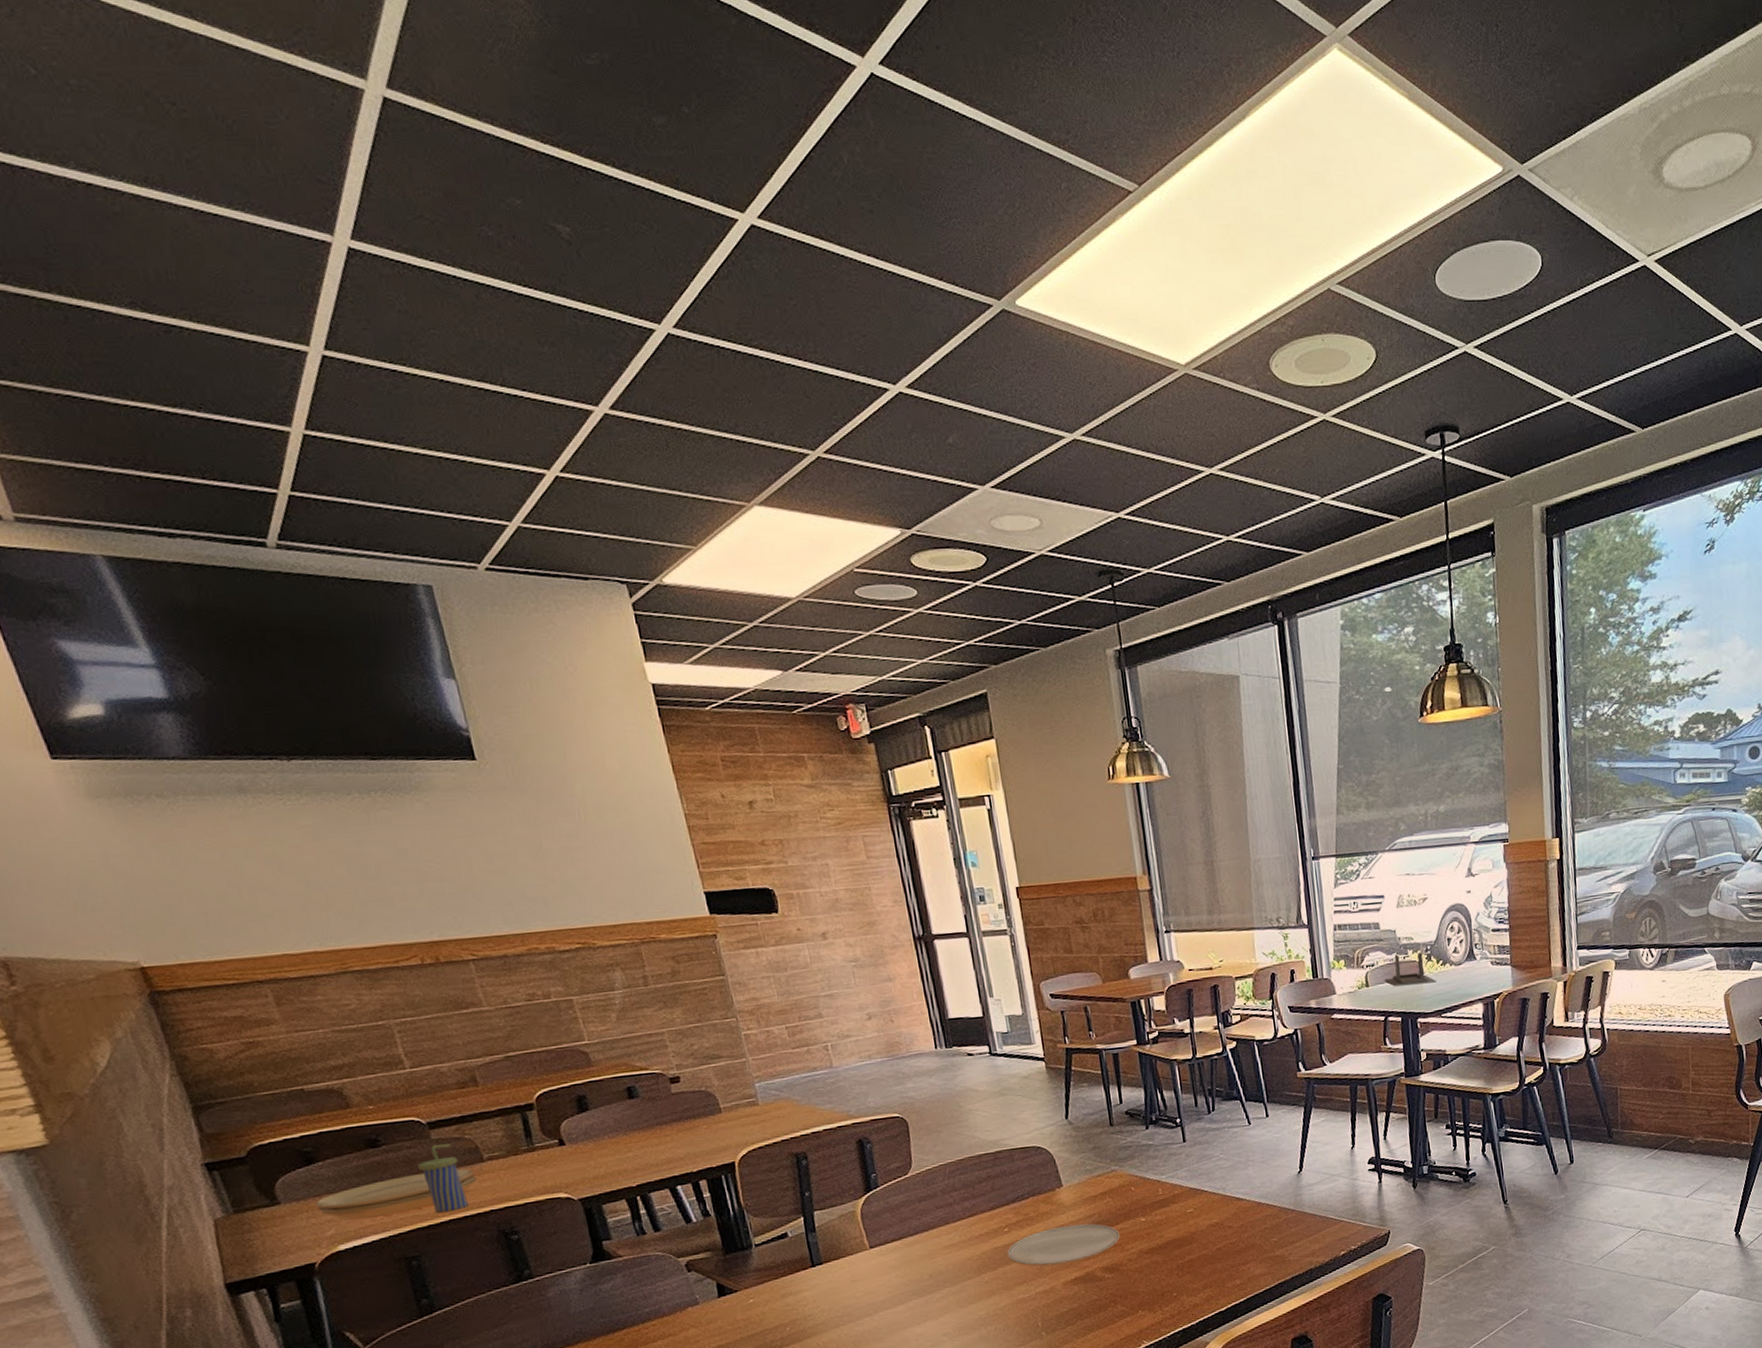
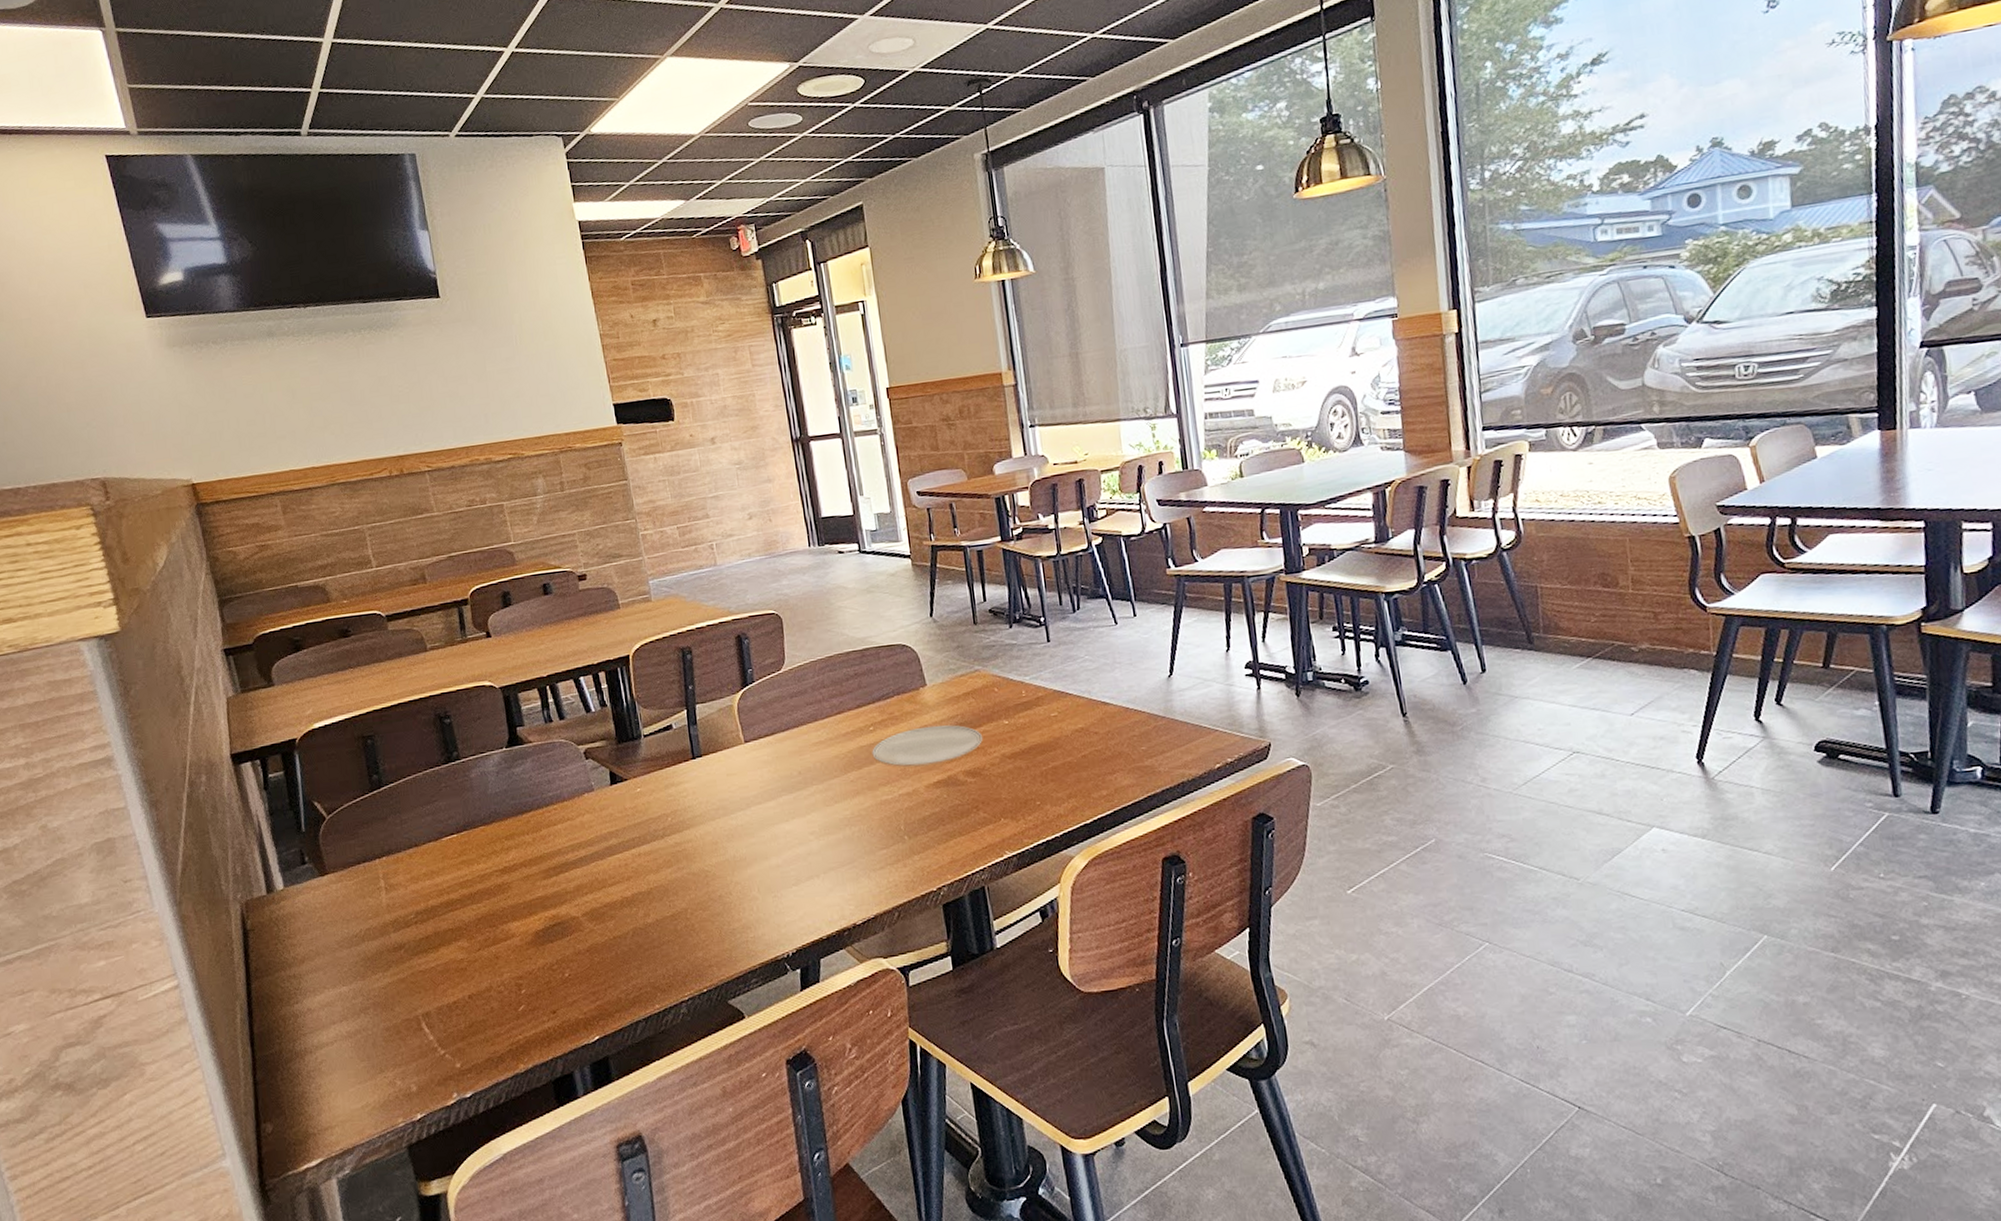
plate: present [315,1168,478,1221] -> none [299,657,422,702]
beverage cup: present [418,1144,470,1214] -> none [377,635,414,698]
napkin holder: present [1385,952,1436,987] -> none [1261,439,1319,477]

